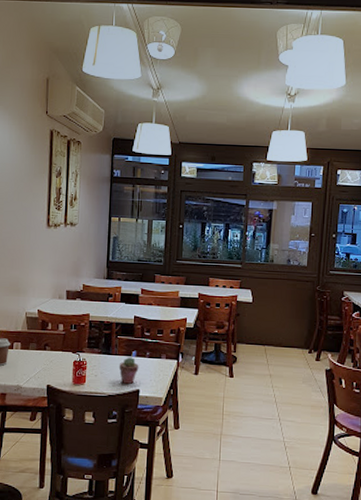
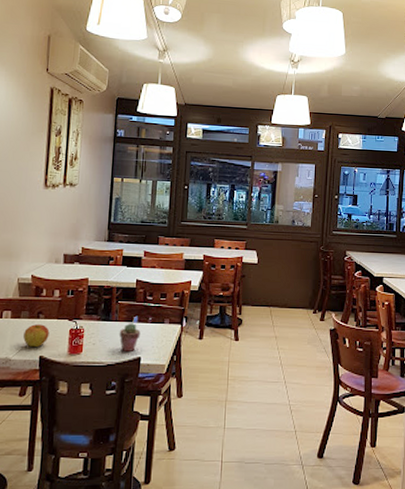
apple: none [32,355,55,376] -> present [23,324,50,347]

